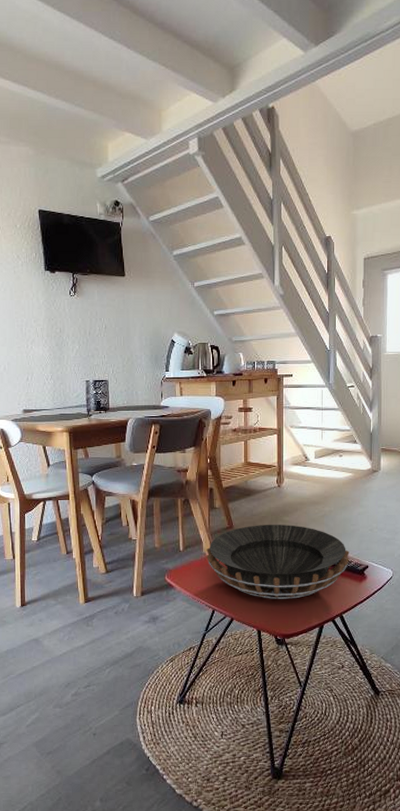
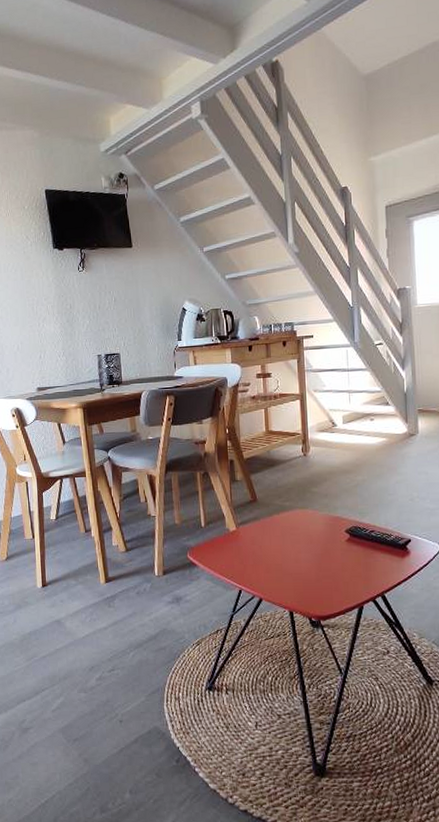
decorative bowl: present [206,525,350,599] -> none [229,496,389,577]

